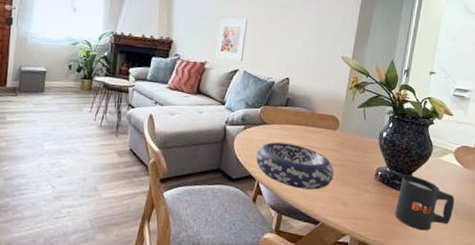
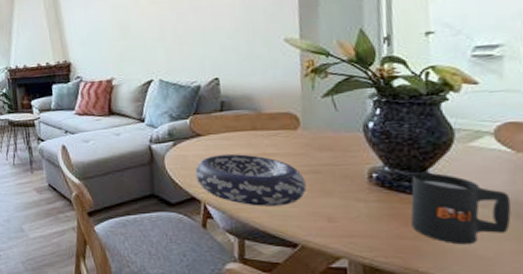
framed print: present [215,18,248,62] -> none [119,21,156,72]

